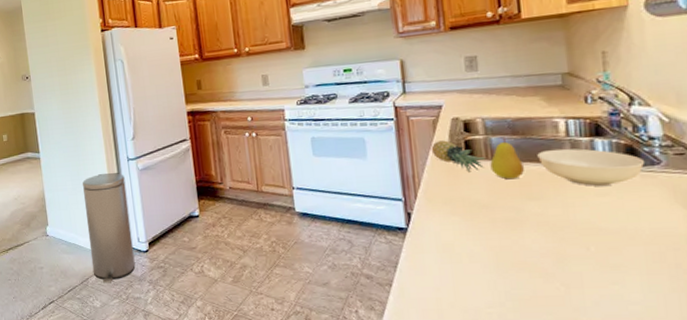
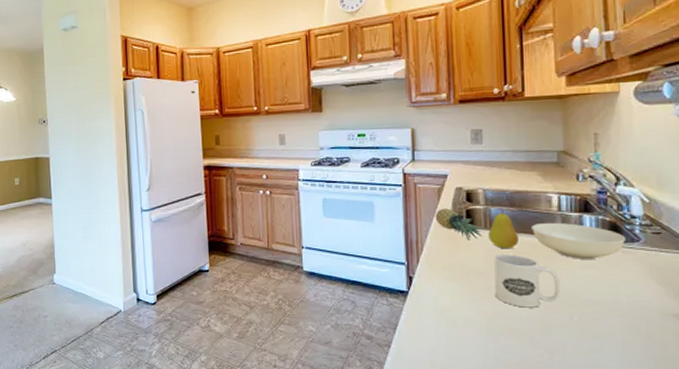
pedal bin: present [82,173,136,284] -> none [93,223,142,335]
mug: none [498,184,574,240] -> present [494,253,560,308]

